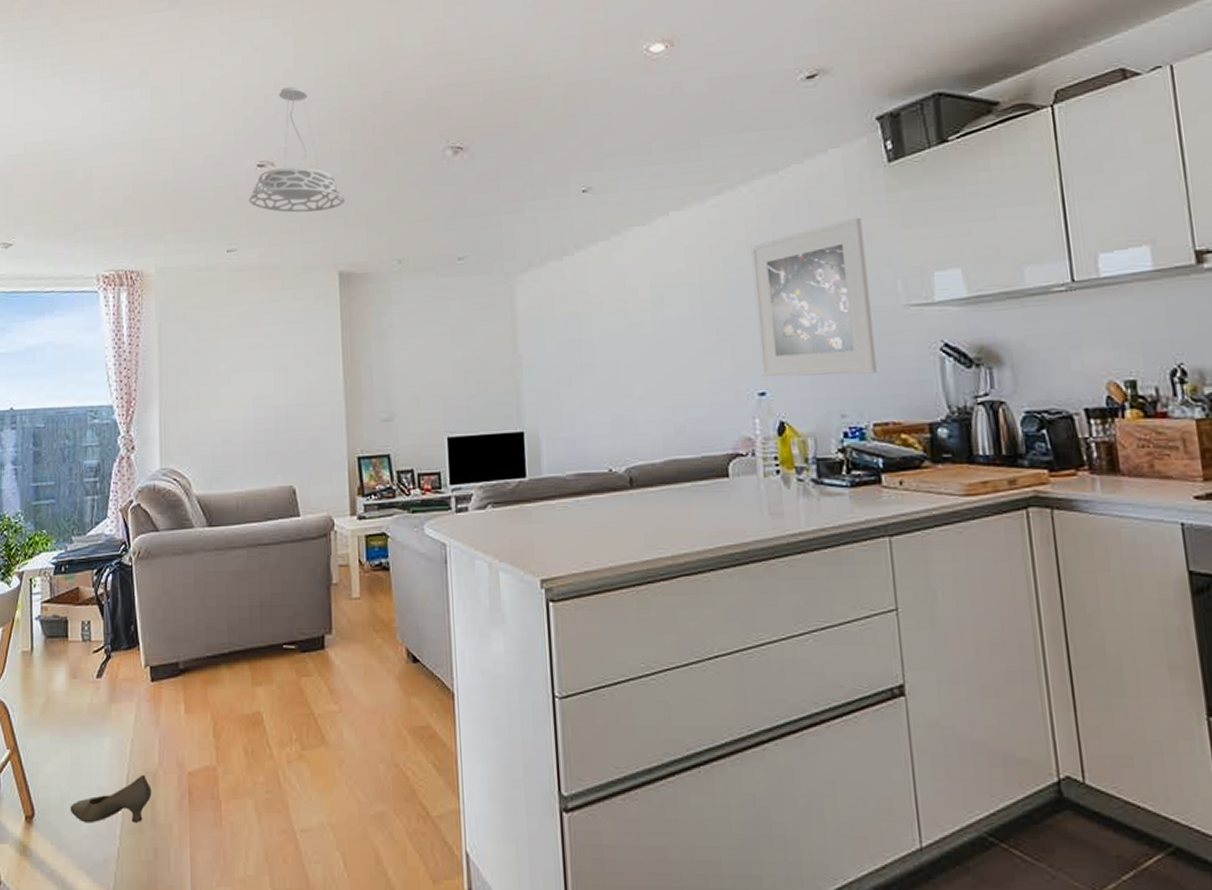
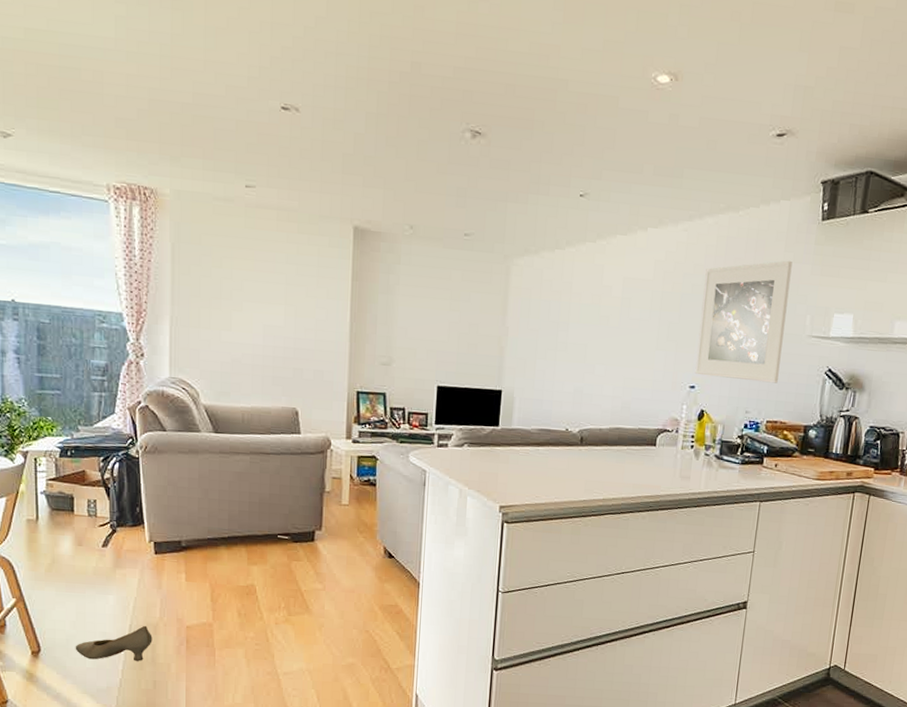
pendant light: present [249,87,345,213] -> none [270,34,366,166]

